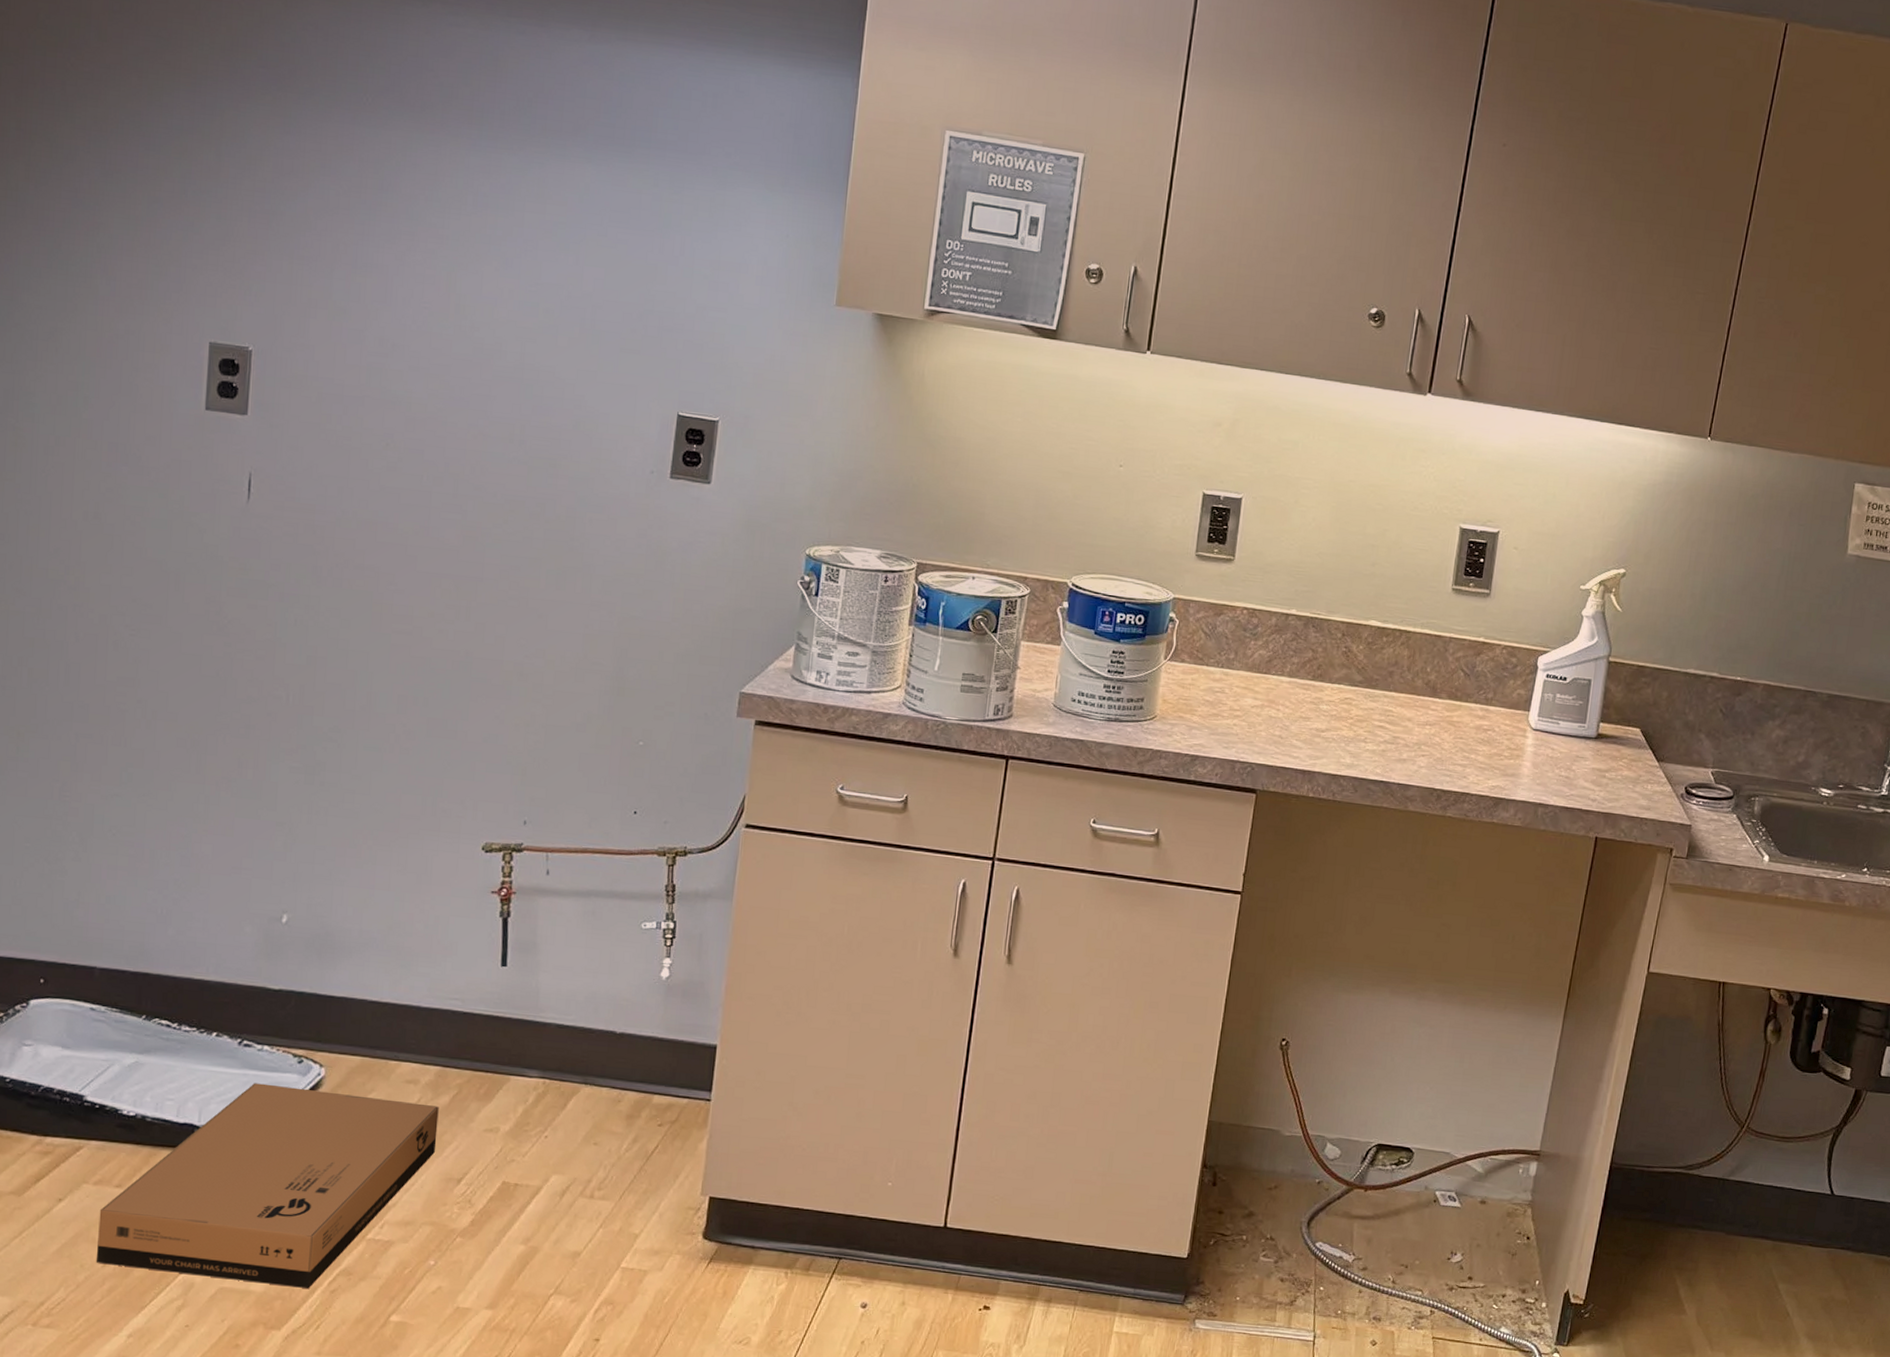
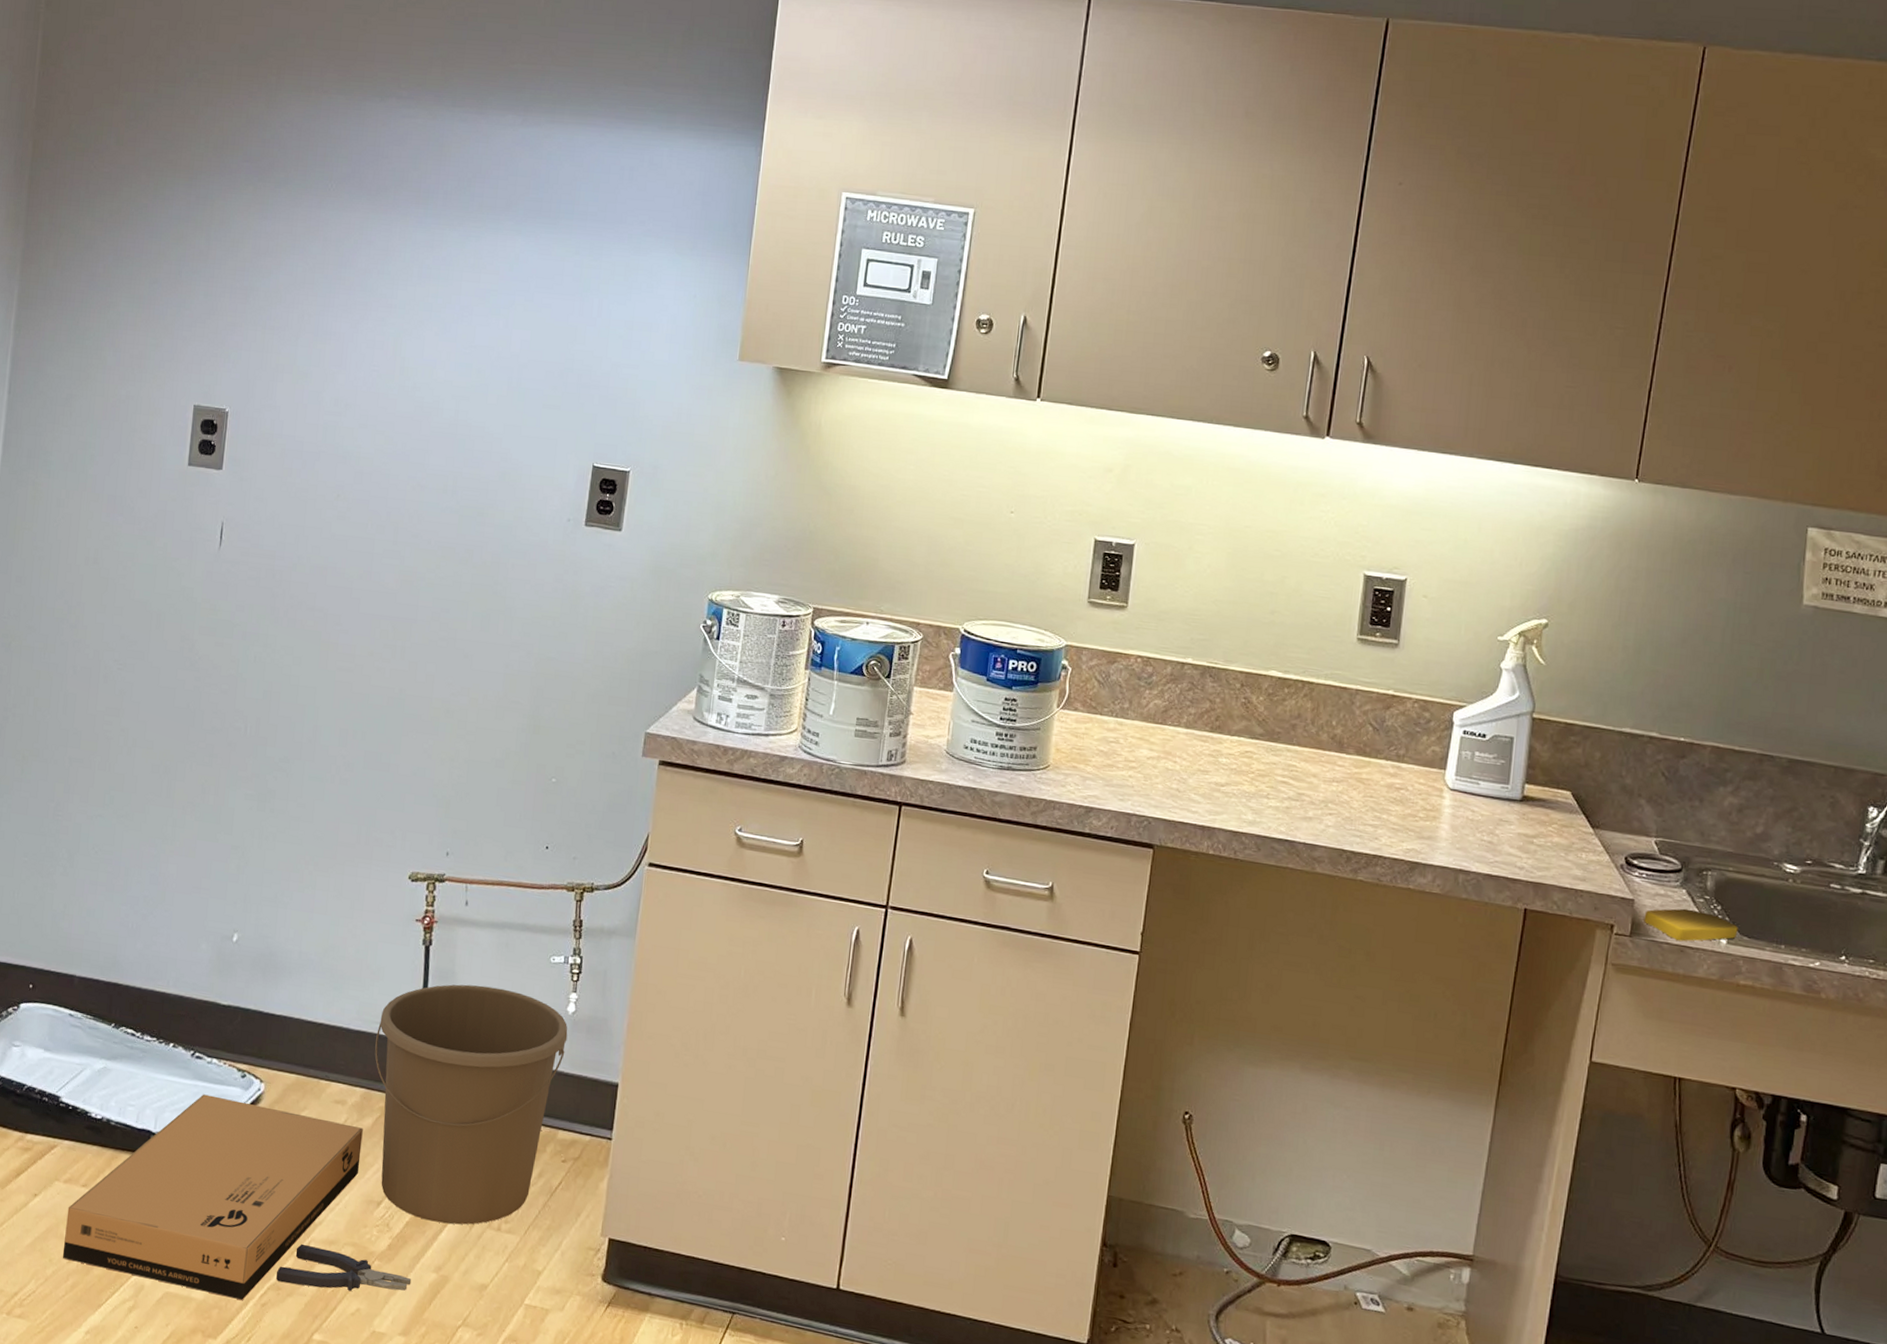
pliers: none [346,1227,498,1270] -> present [276,1243,412,1292]
bucket: none [449,955,662,1196] -> present [374,984,568,1225]
sponge: none [1699,831,1779,861] -> present [1644,908,1739,942]

